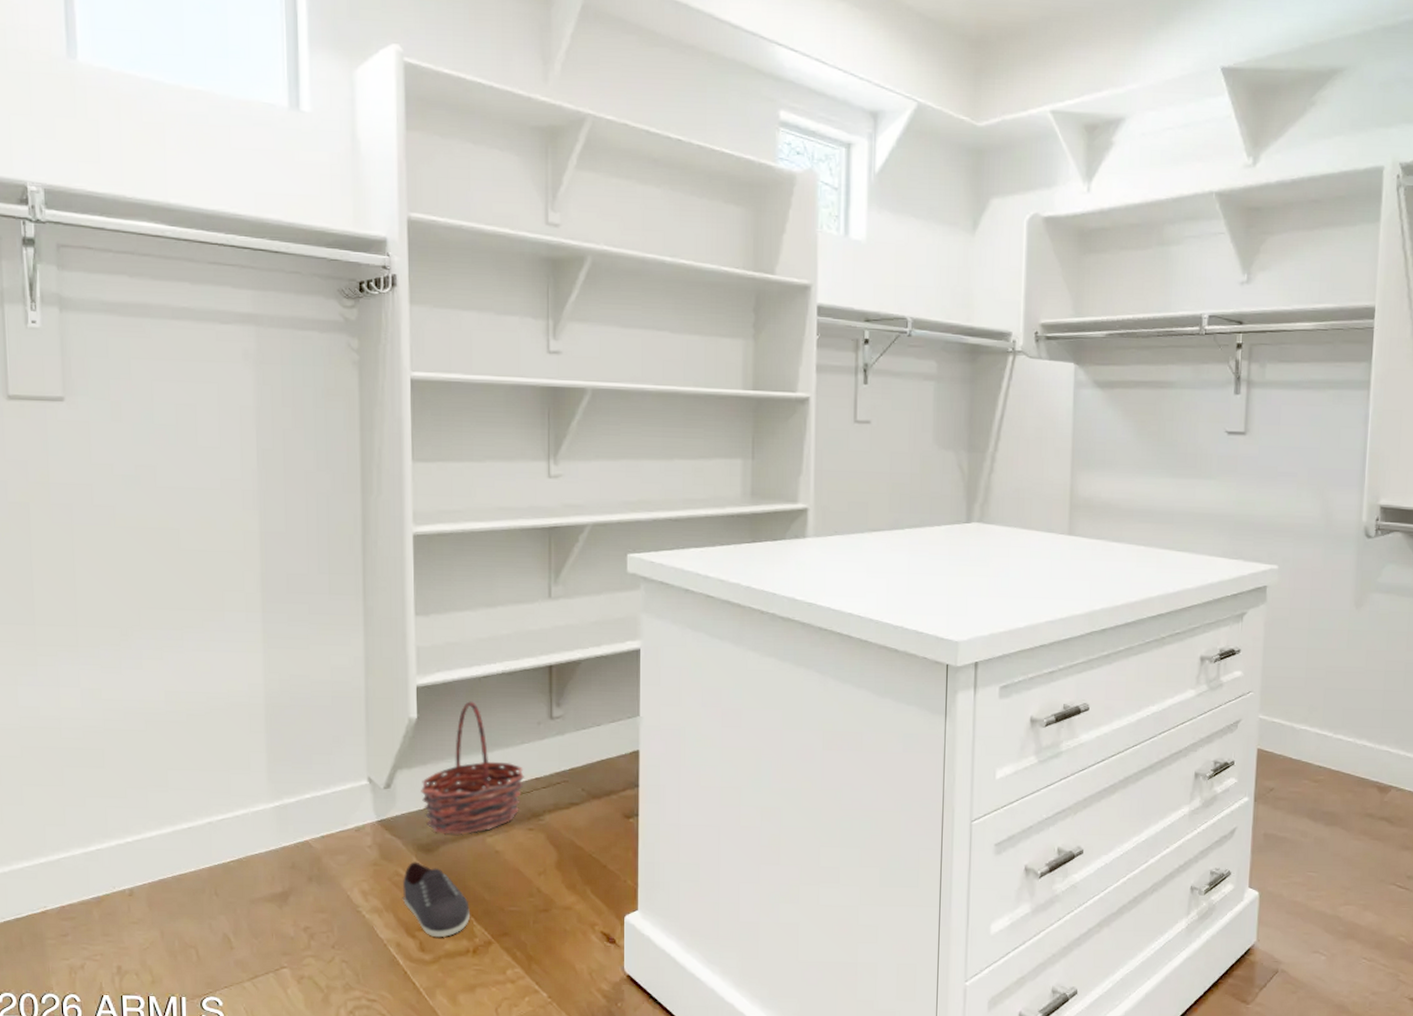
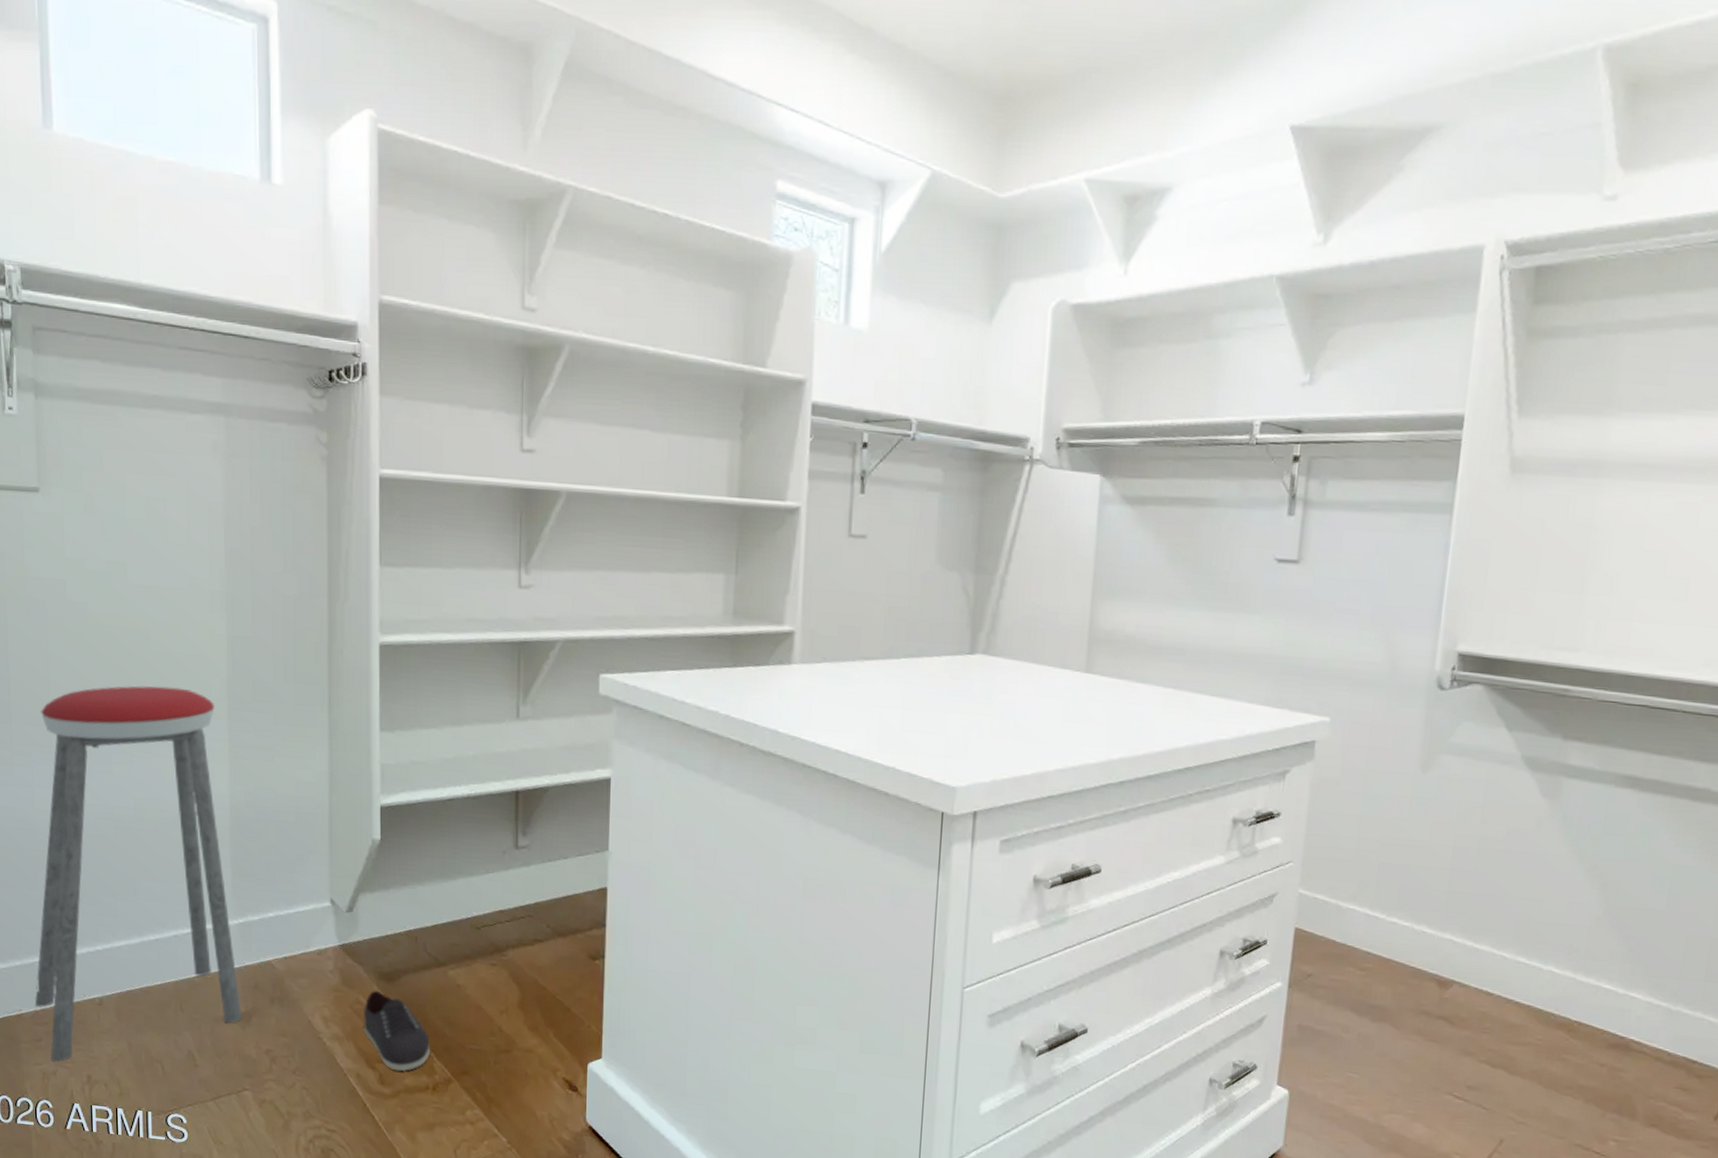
music stool: none [60,582,279,955] -> present [34,685,242,1062]
basket: present [421,701,524,835] -> none [383,825,488,965]

